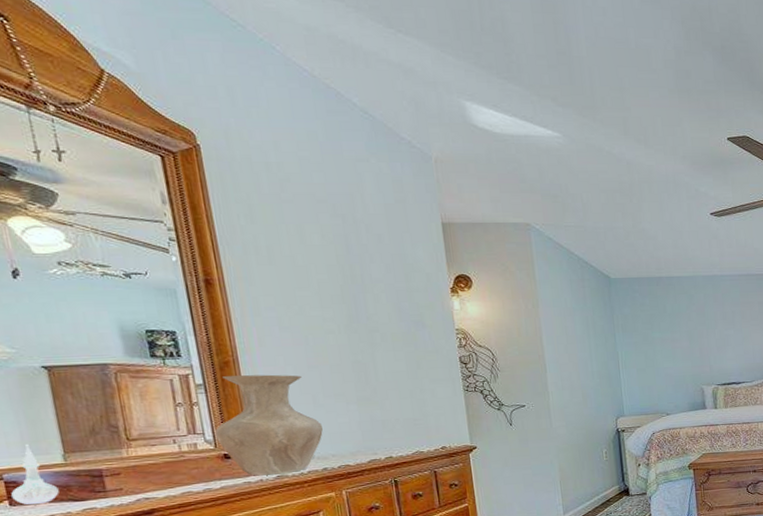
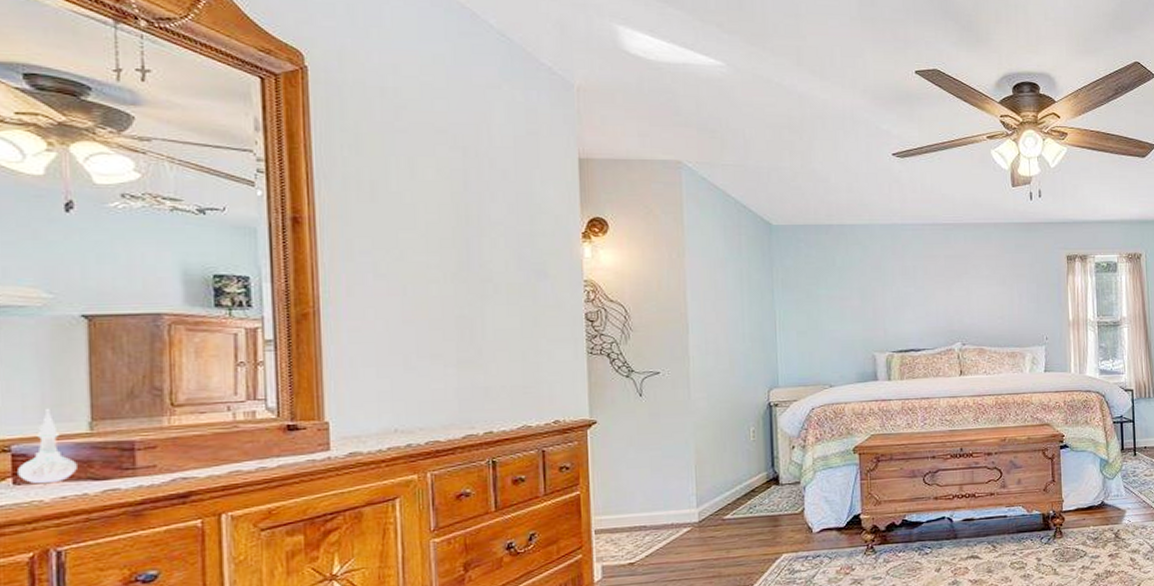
vase: present [215,374,323,476] -> none [279,329,411,453]

